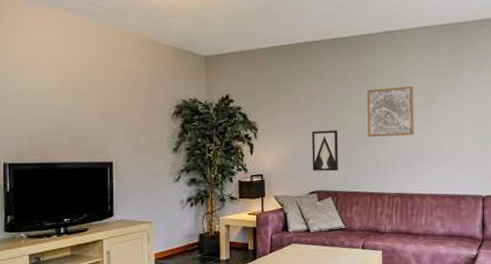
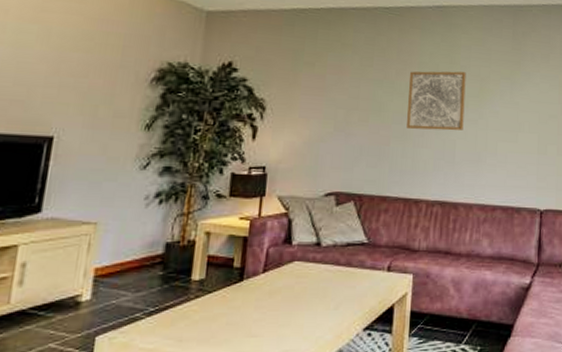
wall art: present [311,130,338,171] -> none [332,115,369,168]

